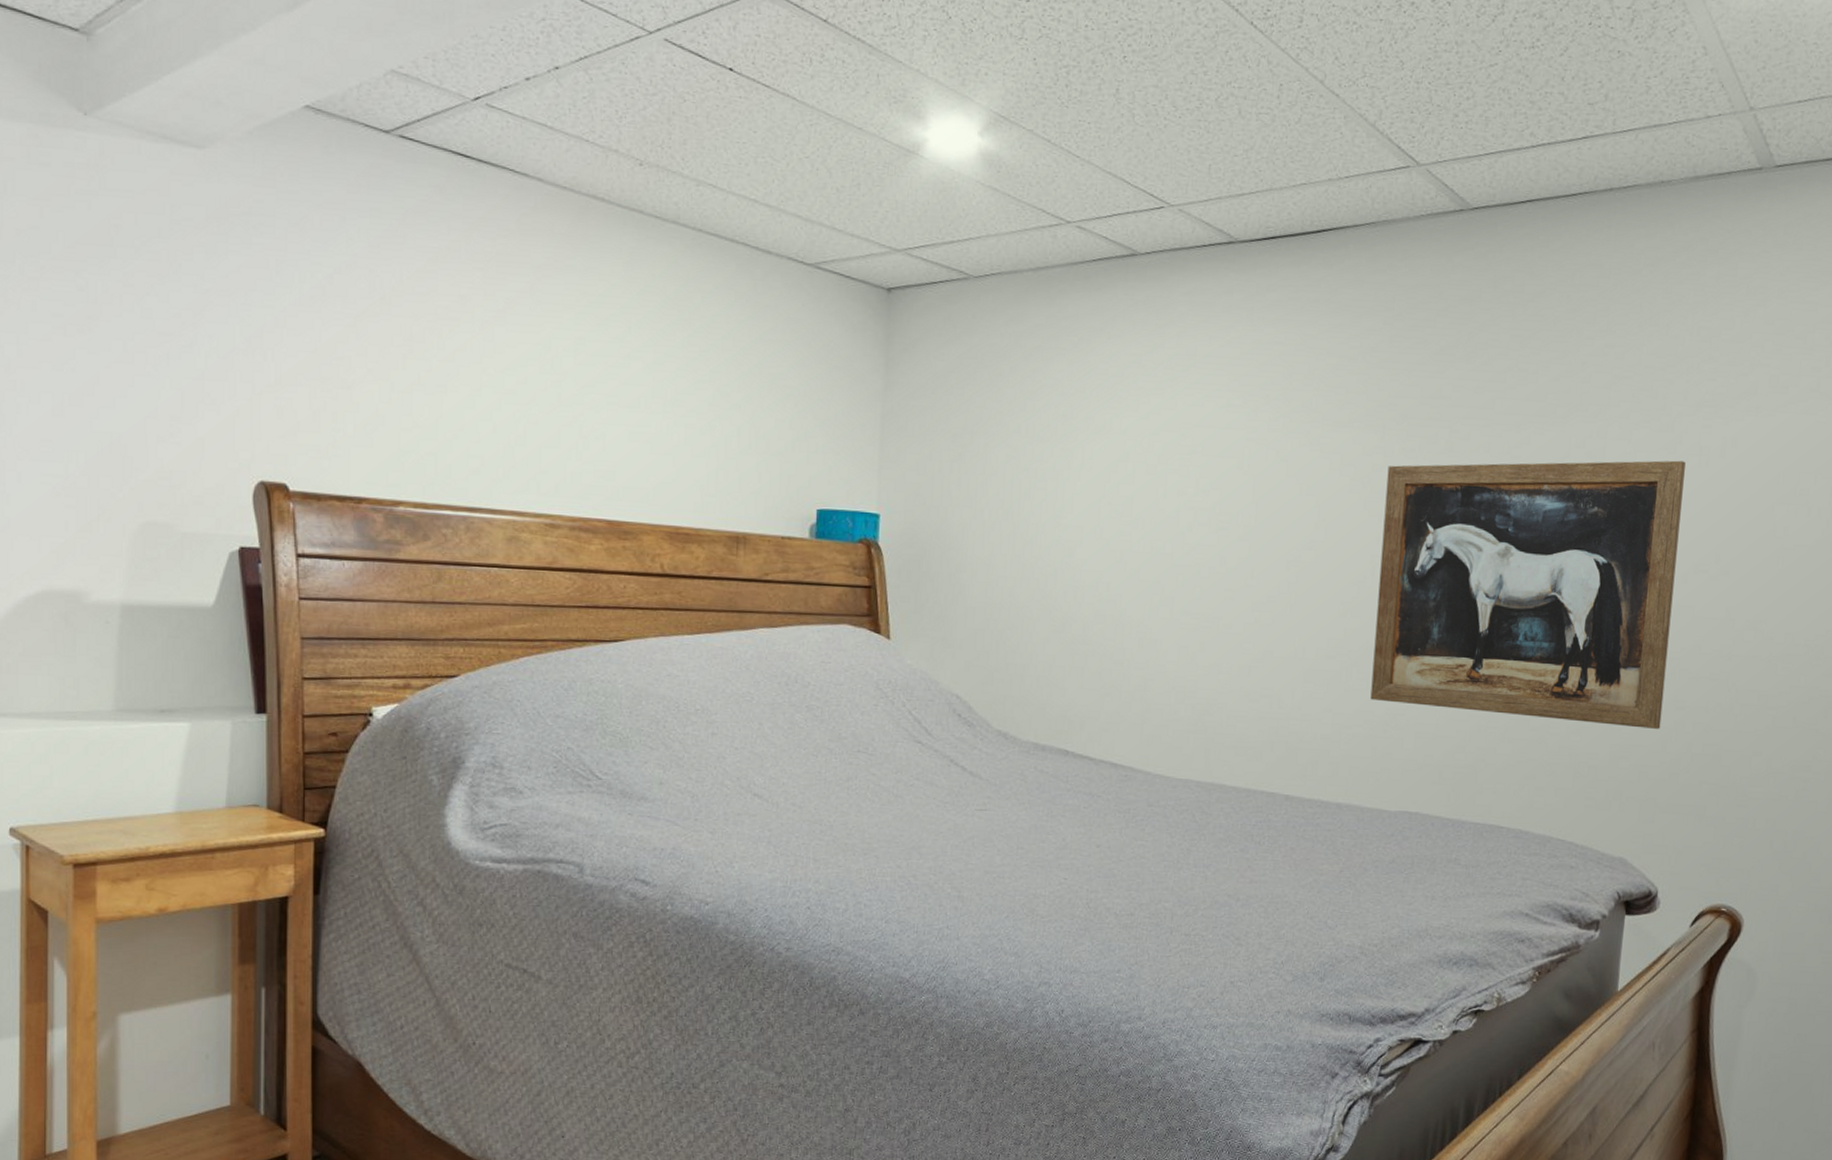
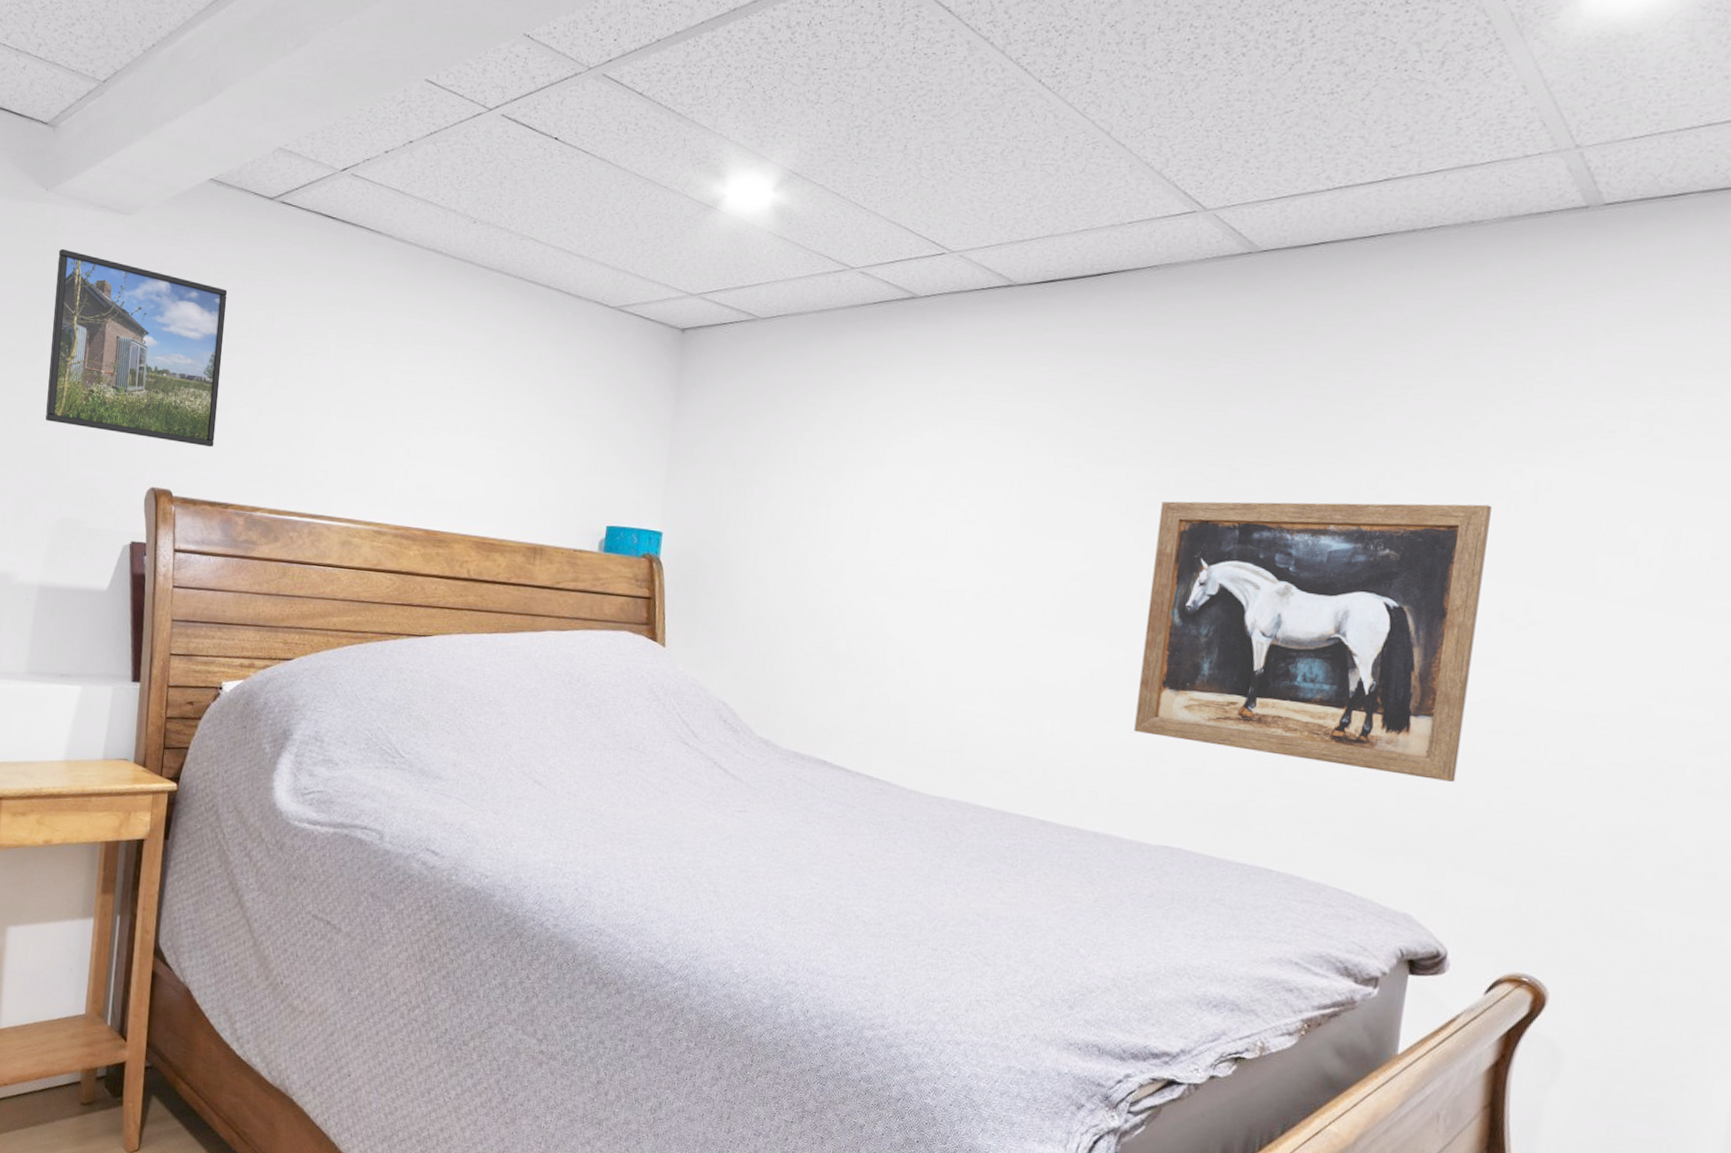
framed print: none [109,188,340,432] -> present [45,248,228,448]

